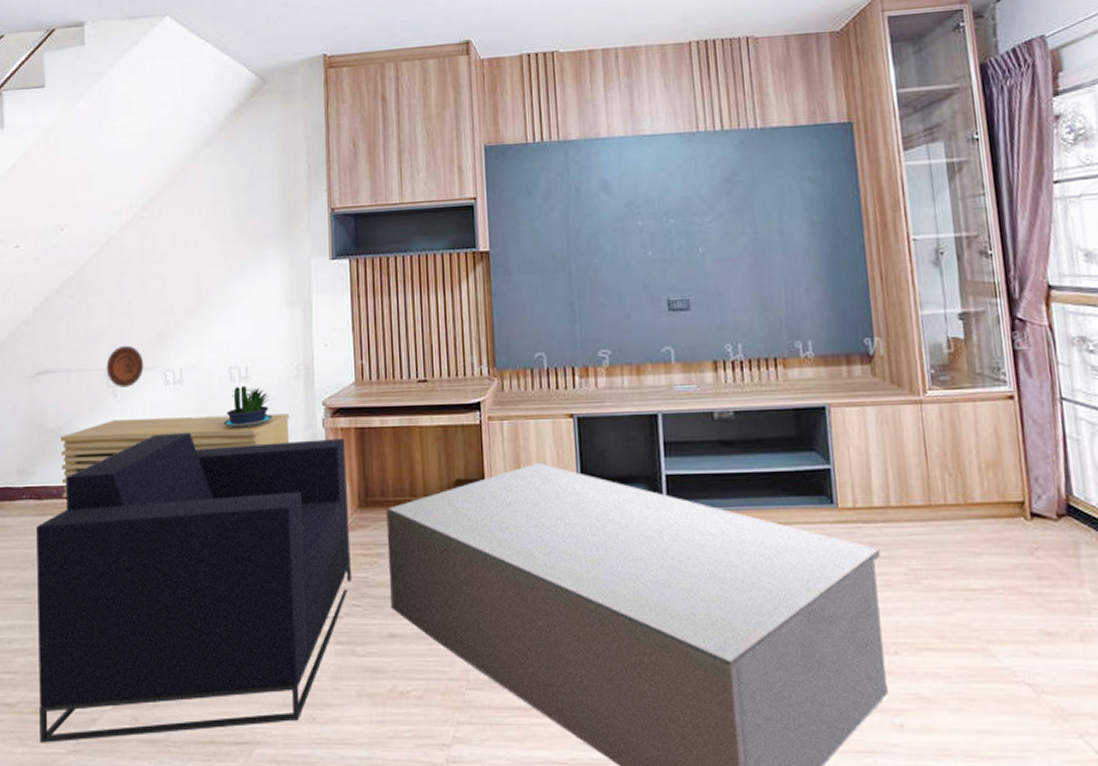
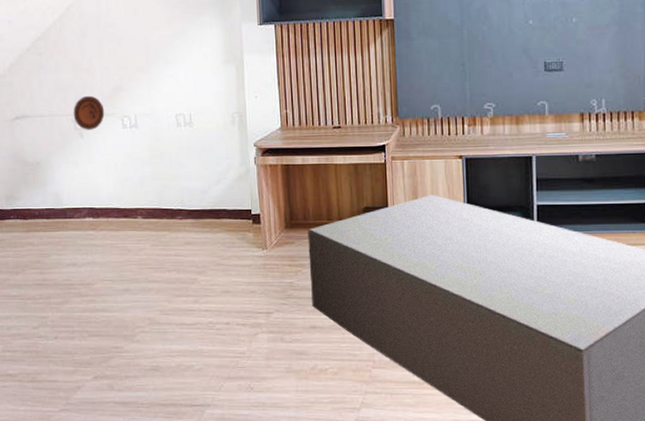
armchair: present [35,432,351,743] -> none [23,167,280,404]
sideboard: present [60,413,290,497] -> none [38,153,228,218]
potted plant: present [223,385,272,428] -> none [172,129,213,164]

